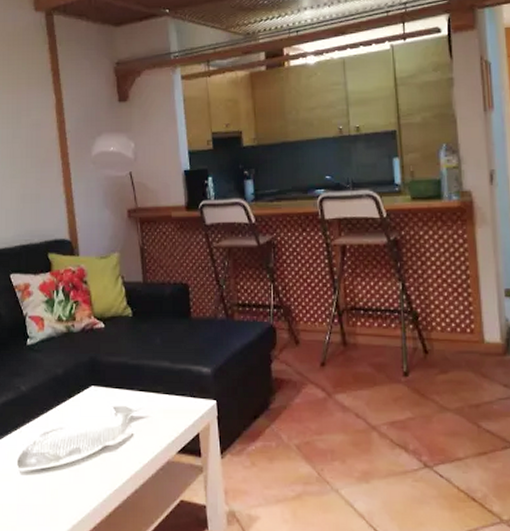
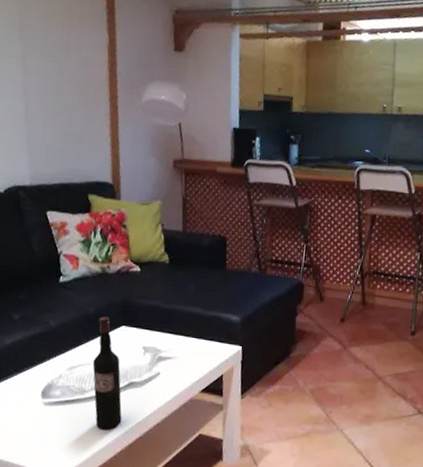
wine bottle: none [65,377,99,498] -> present [92,317,122,430]

